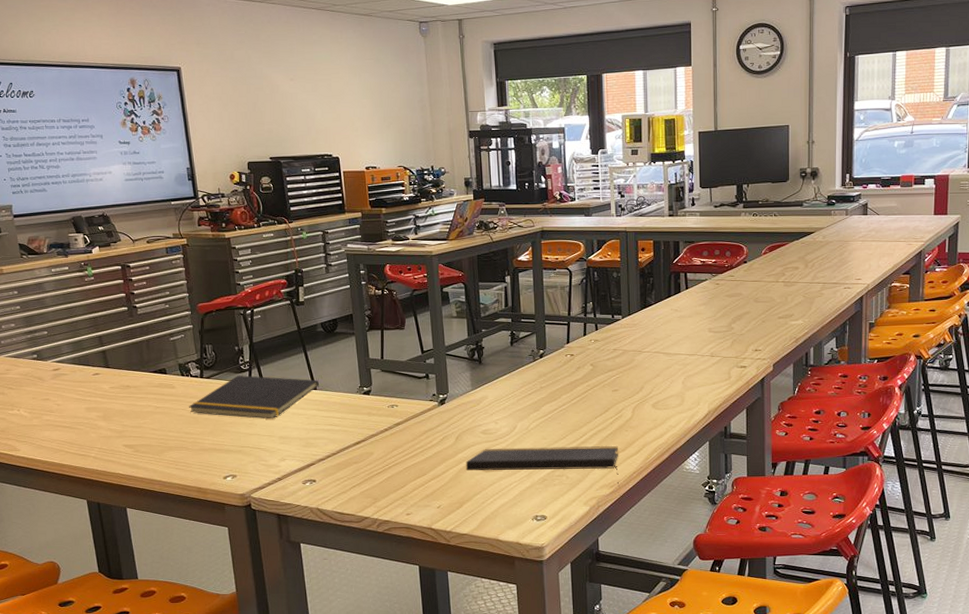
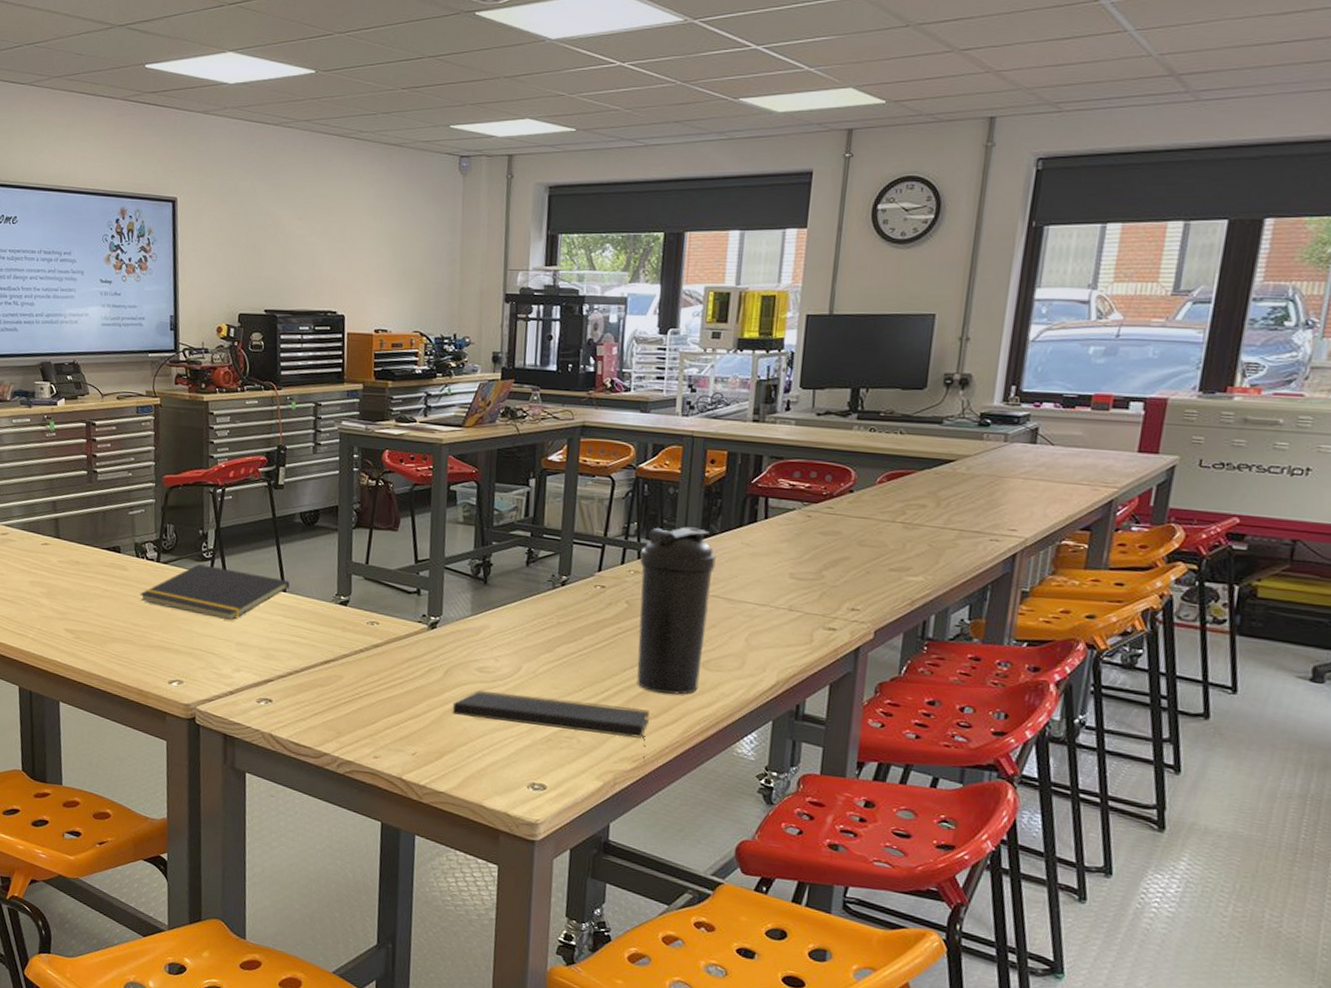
water bottle: none [598,301,654,431] -> present [637,527,716,695]

